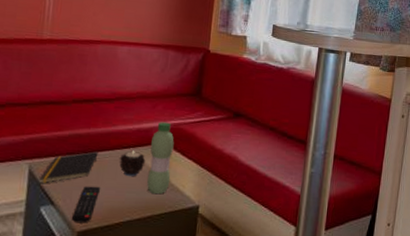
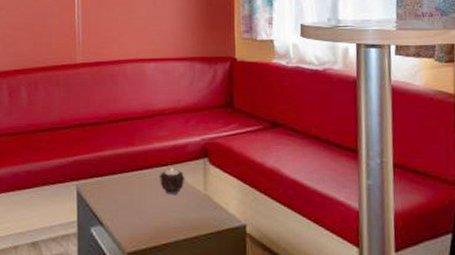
notepad: present [39,151,99,183] -> none [87,170,139,204]
remote control: present [71,186,100,223] -> none [120,205,144,244]
water bottle: present [147,122,174,195] -> none [189,137,213,213]

